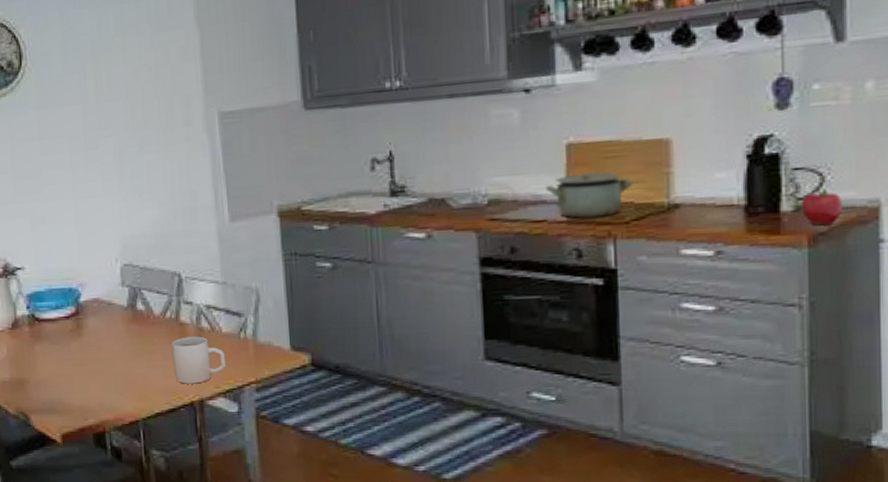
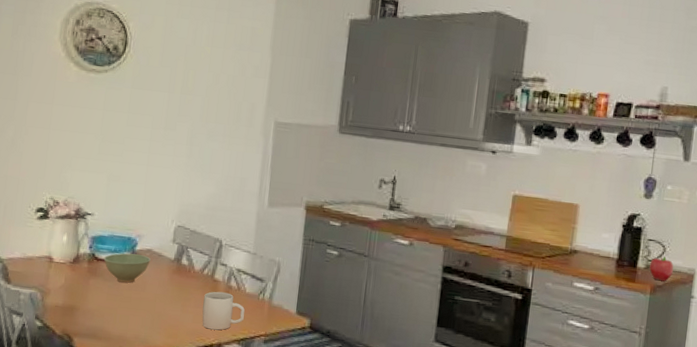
bowl: none [45,307,100,343] -> present [103,253,151,283]
saucepan: present [545,172,634,220] -> none [494,217,552,251]

